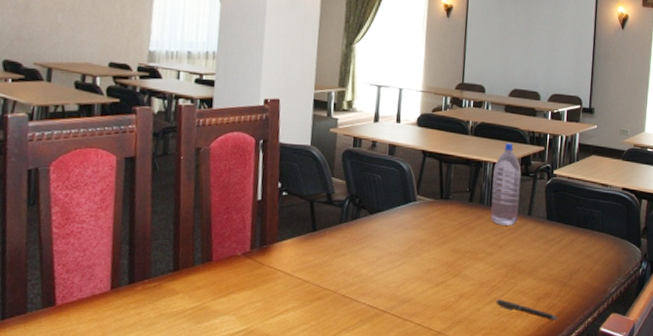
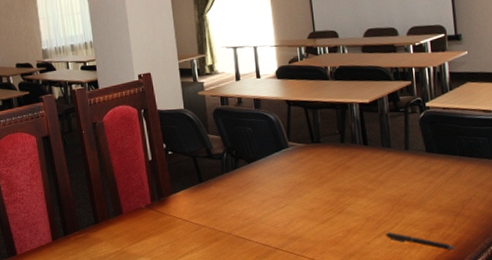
water bottle: present [490,142,521,225] -> none [360,81,395,162]

